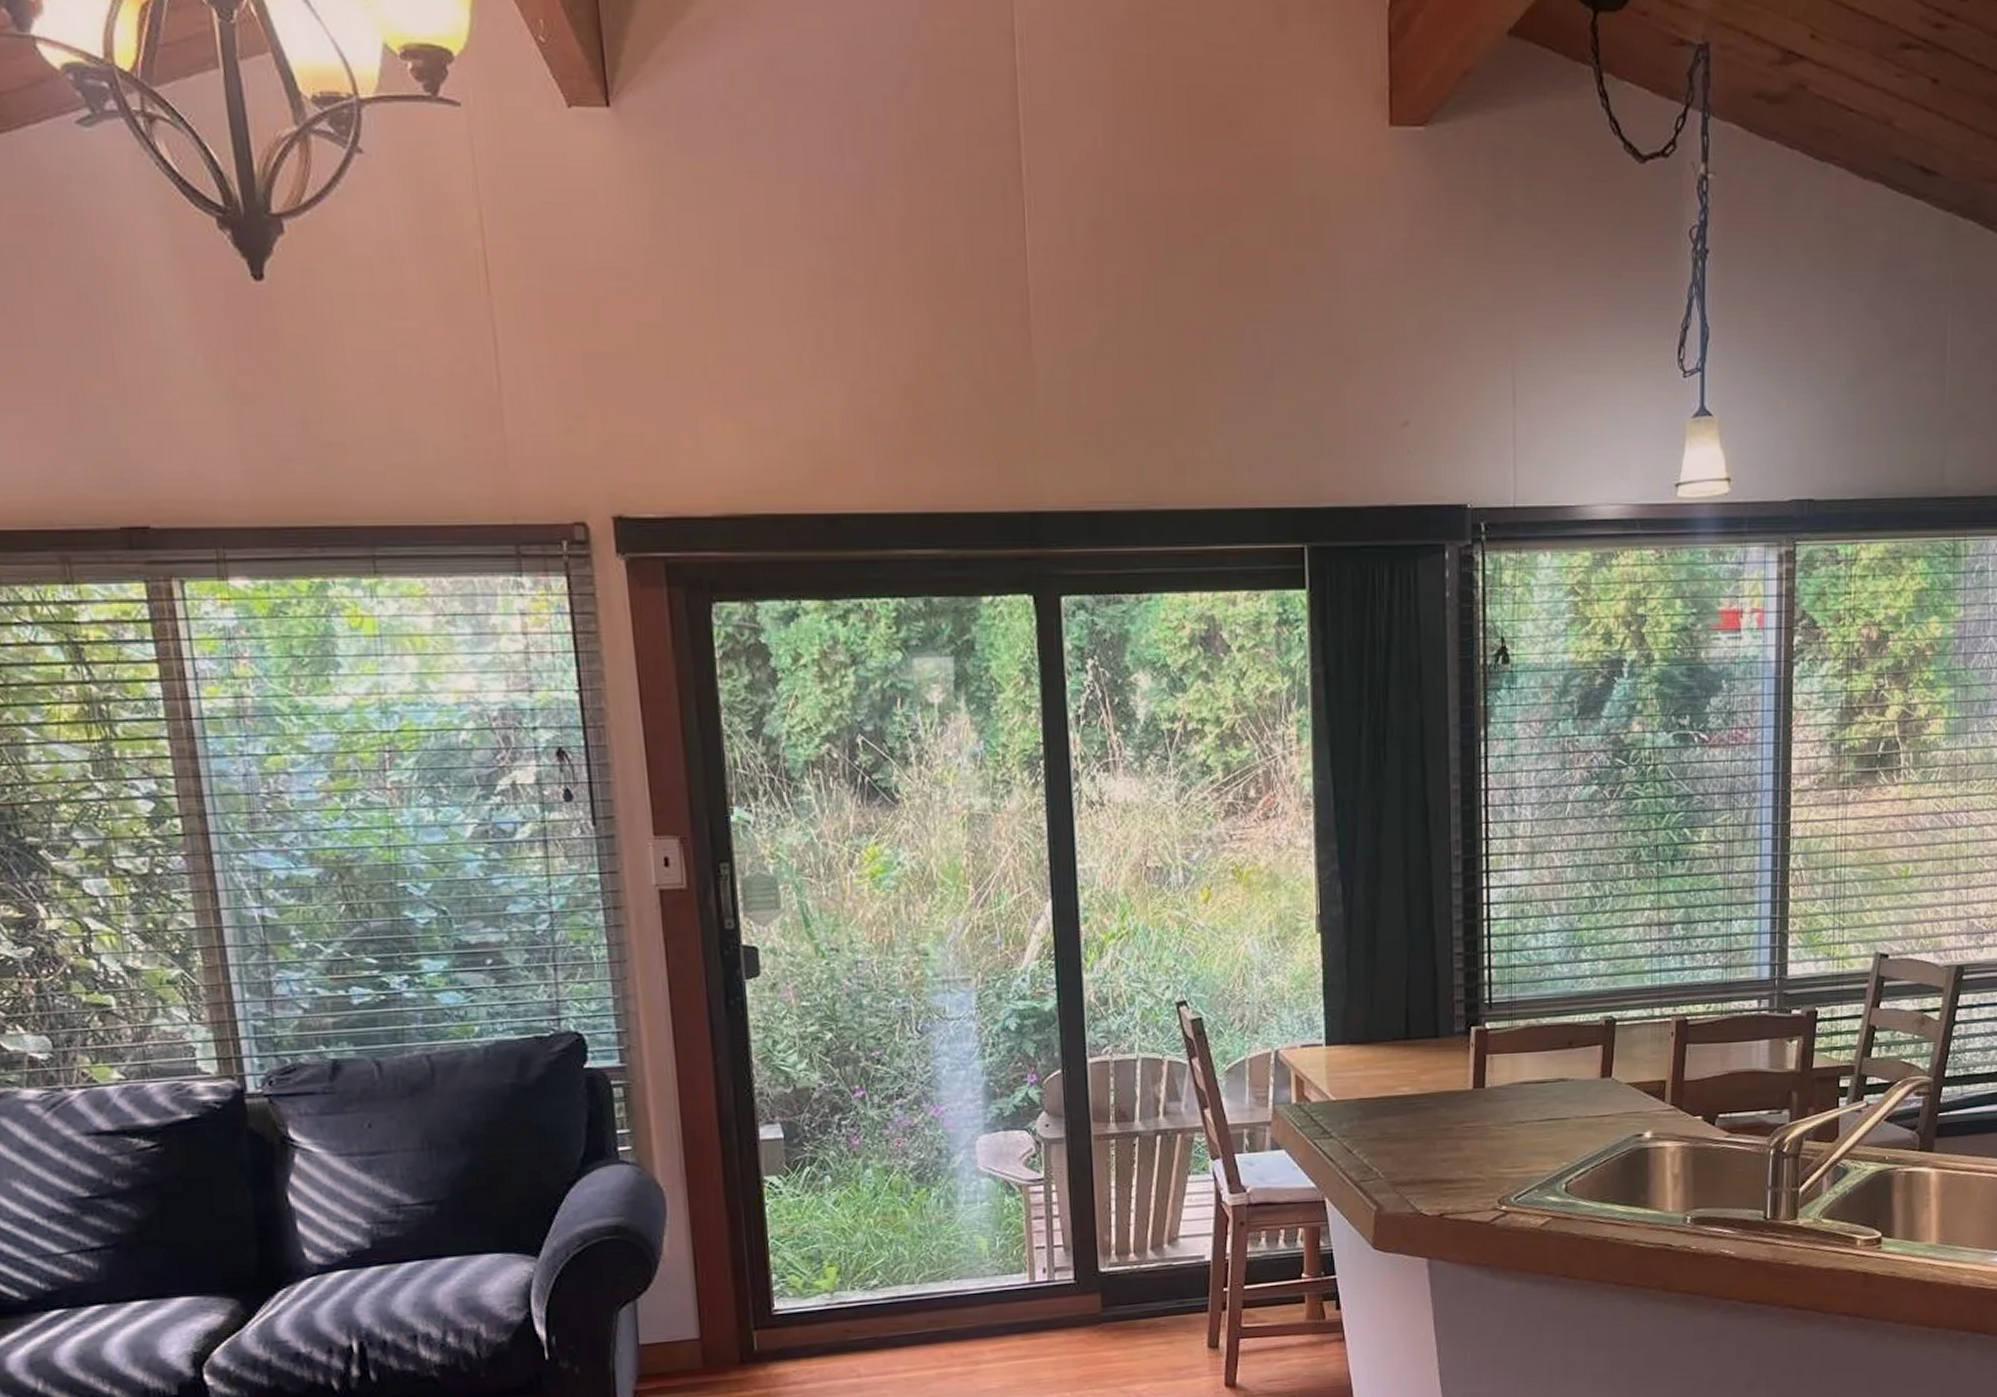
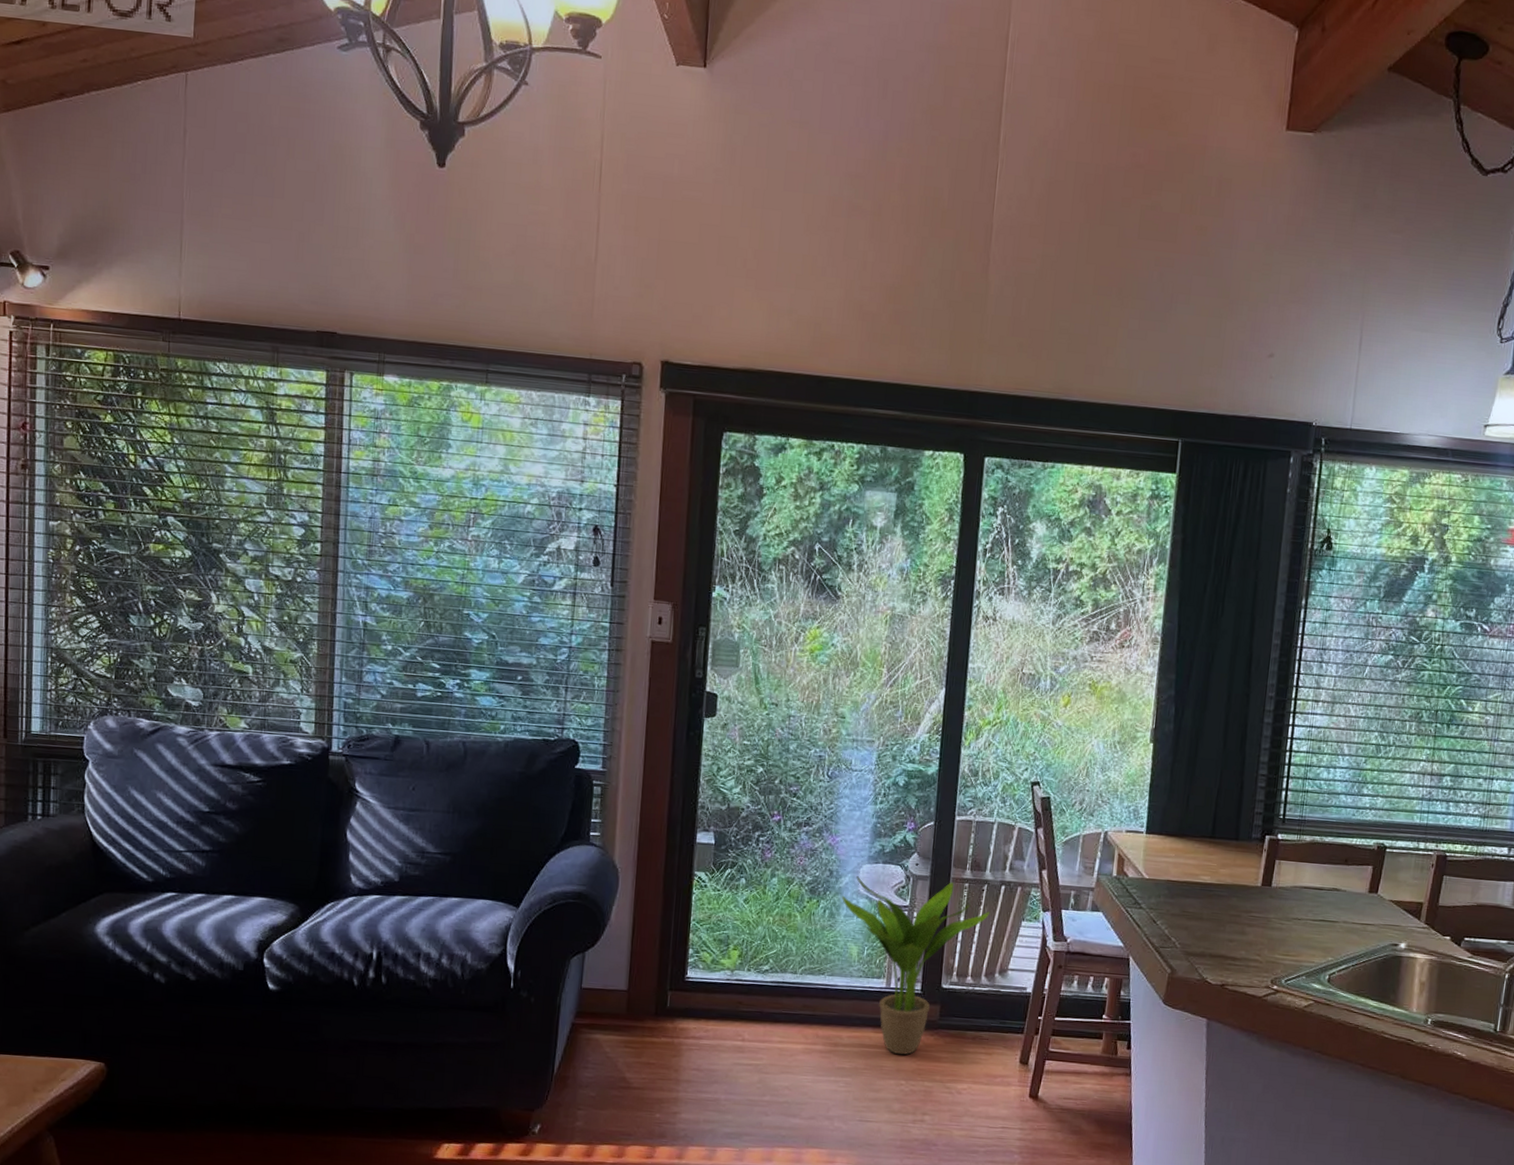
potted plant: none [957,1141,1147,1362] -> present [841,876,990,1055]

